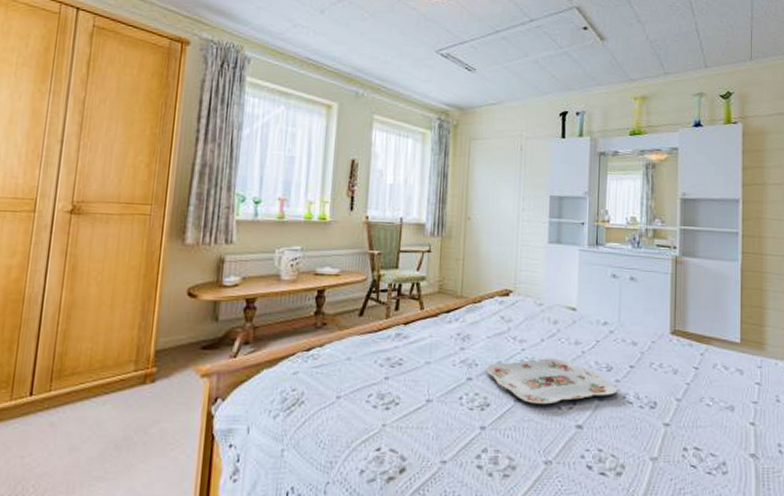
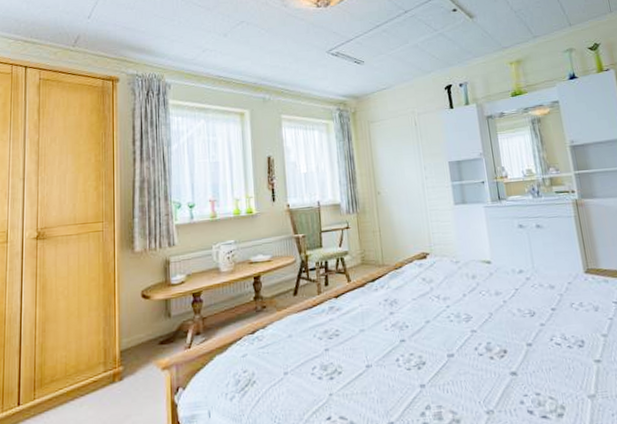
serving tray: present [486,358,618,405] -> none [416,310,544,357]

